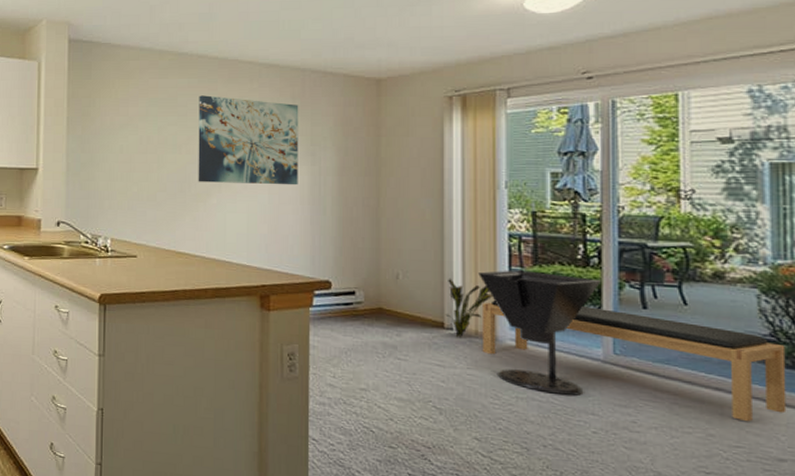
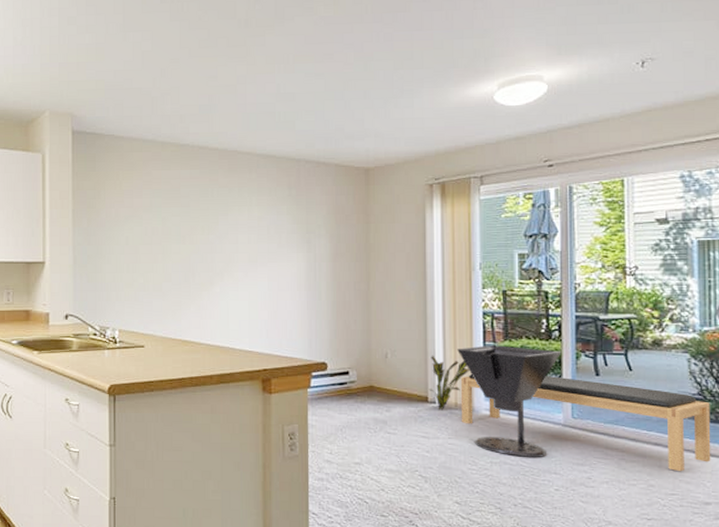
wall art: present [198,95,299,185] -> none [201,186,295,272]

